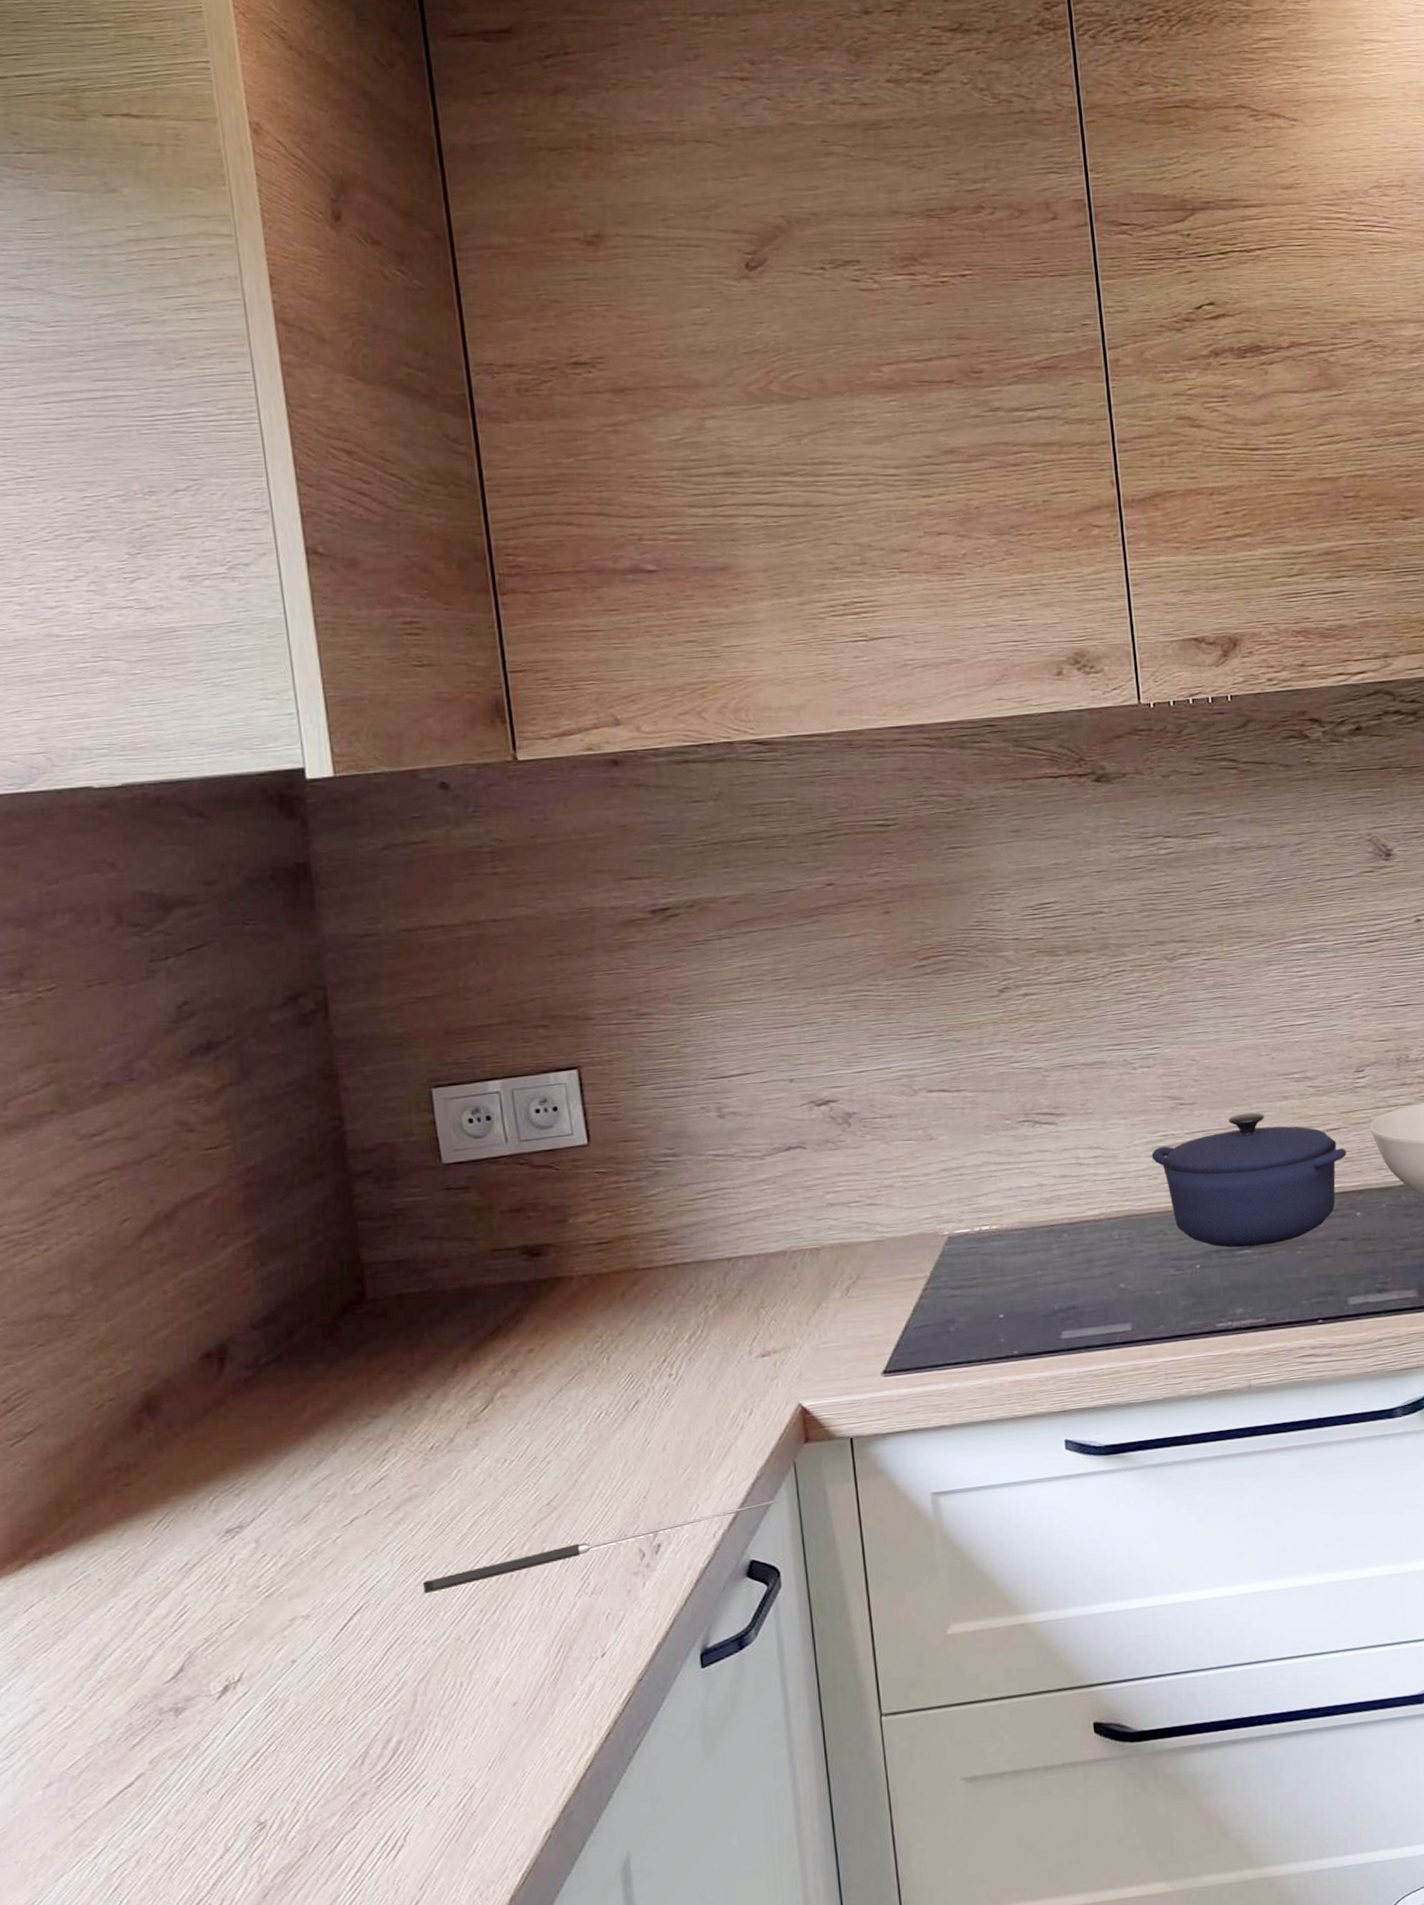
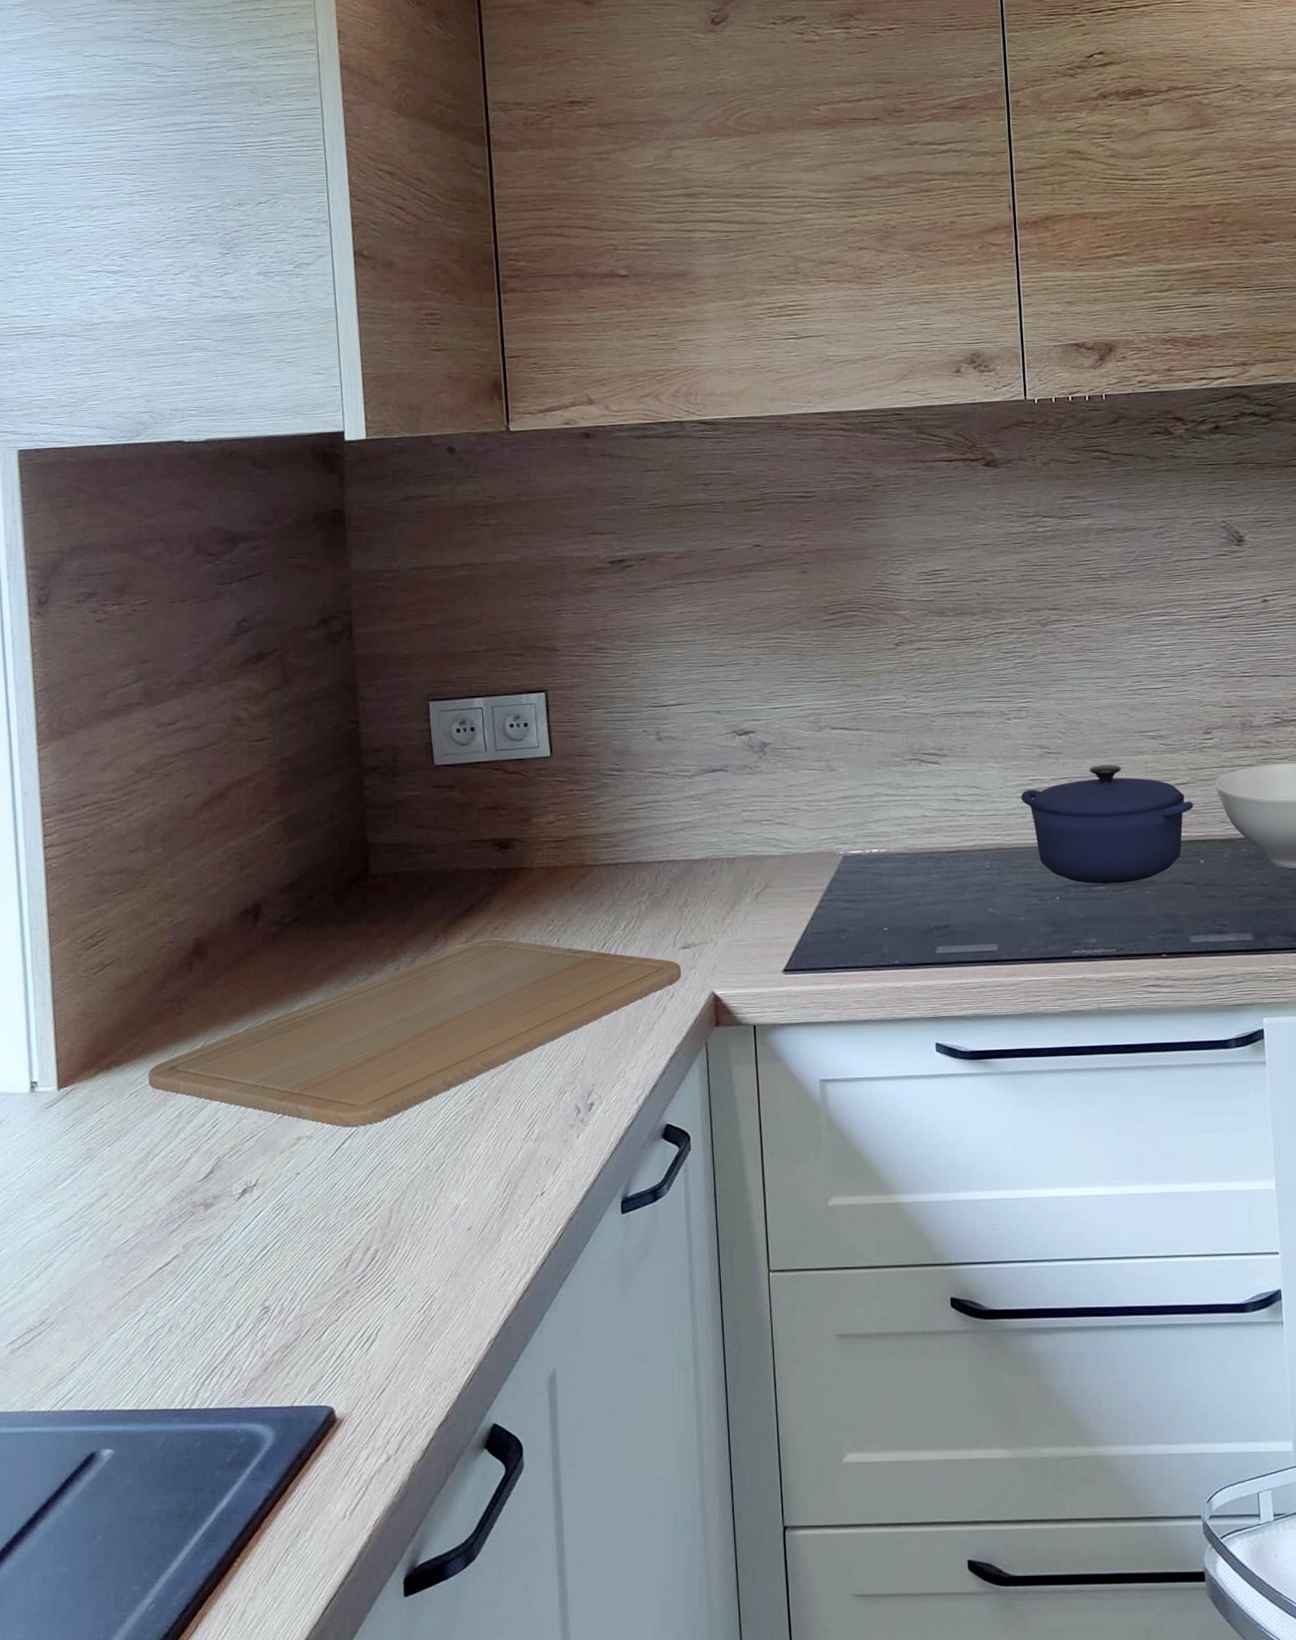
chopping board: none [91,1363,761,1601] -> present [148,939,682,1127]
kitchen knife: present [422,1498,786,1594] -> none [401,1072,698,1127]

